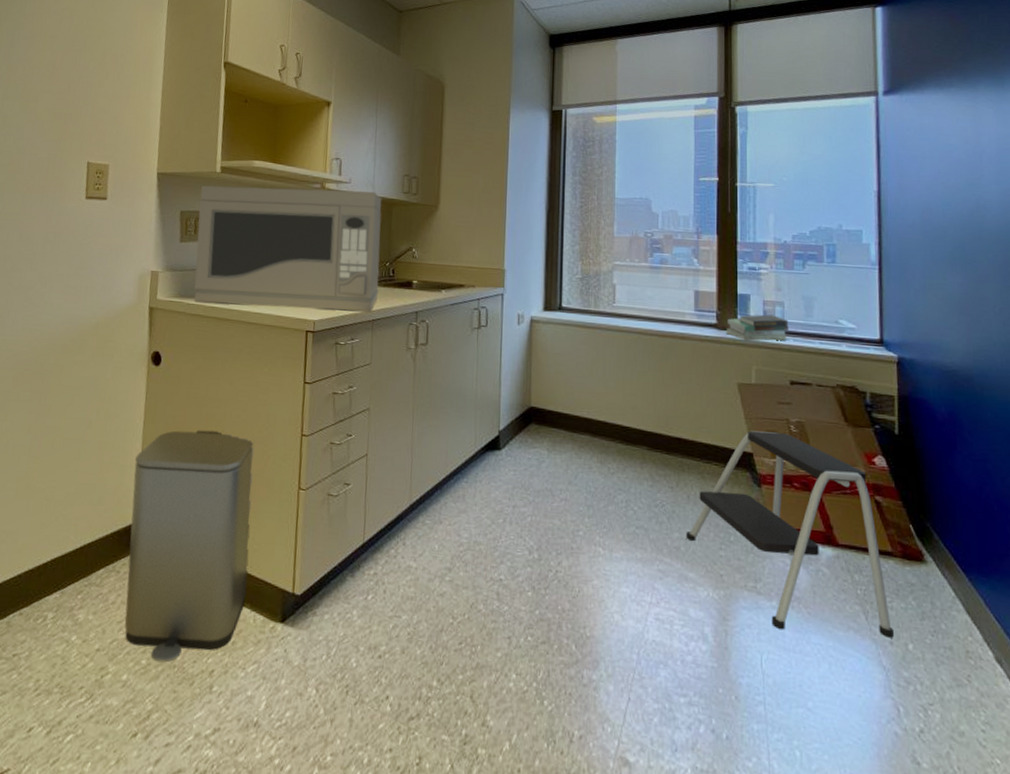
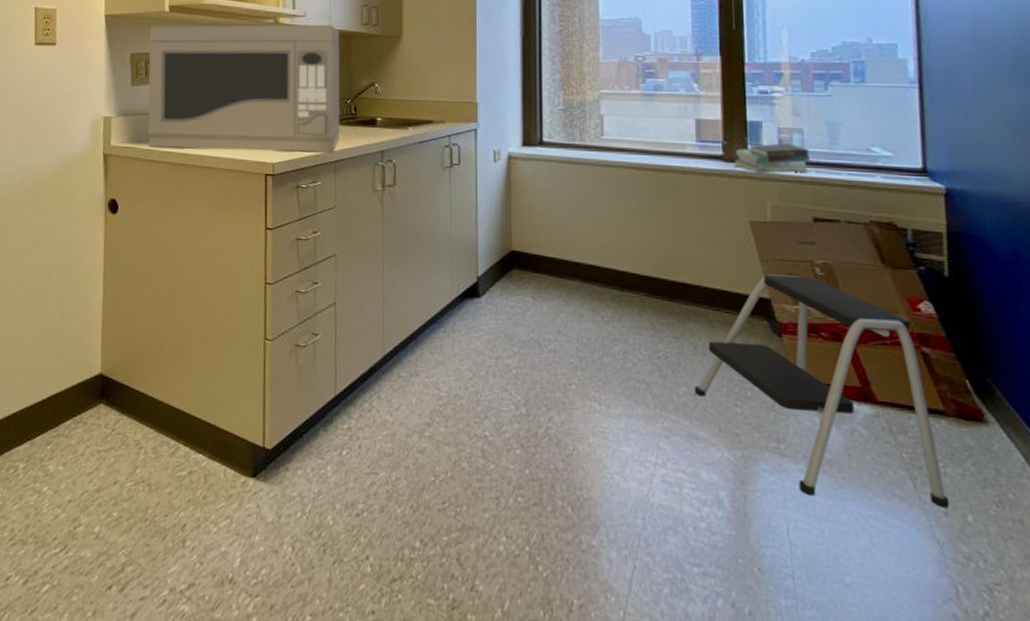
pedal bin: present [125,430,255,663] -> none [94,279,217,516]

